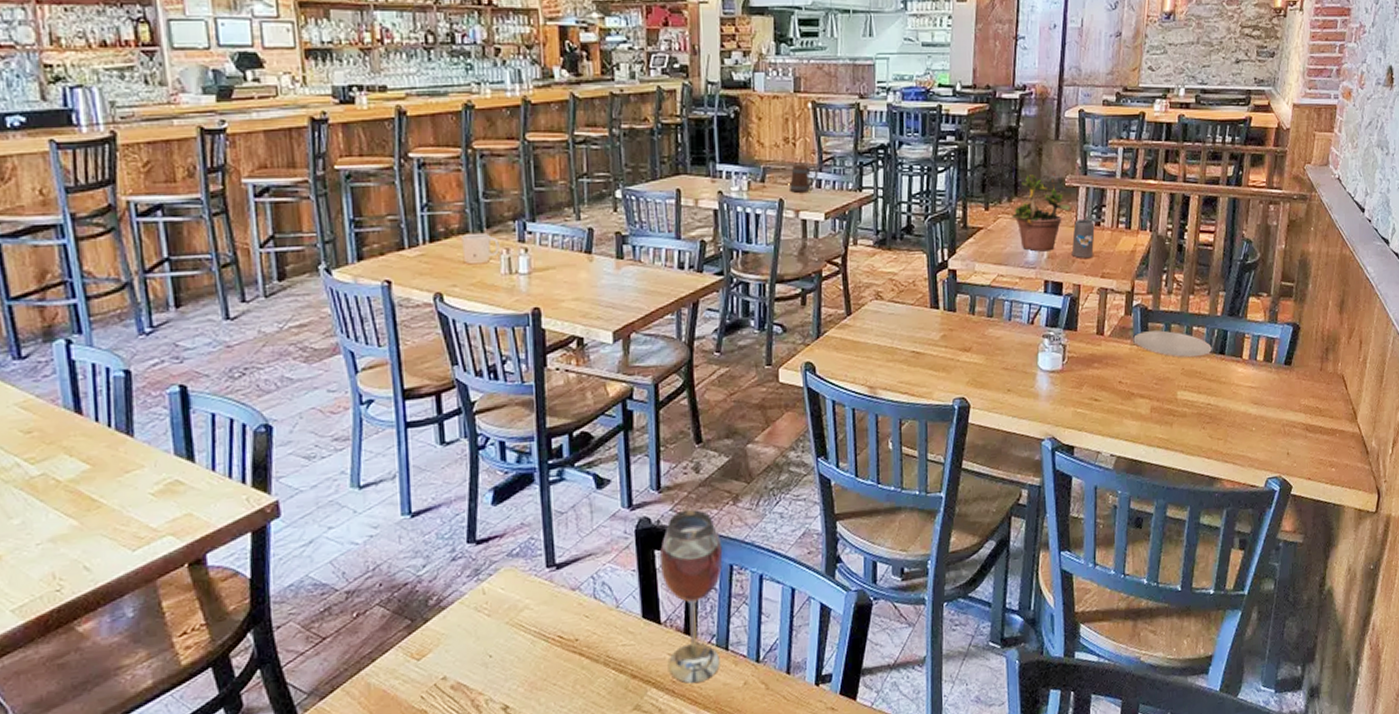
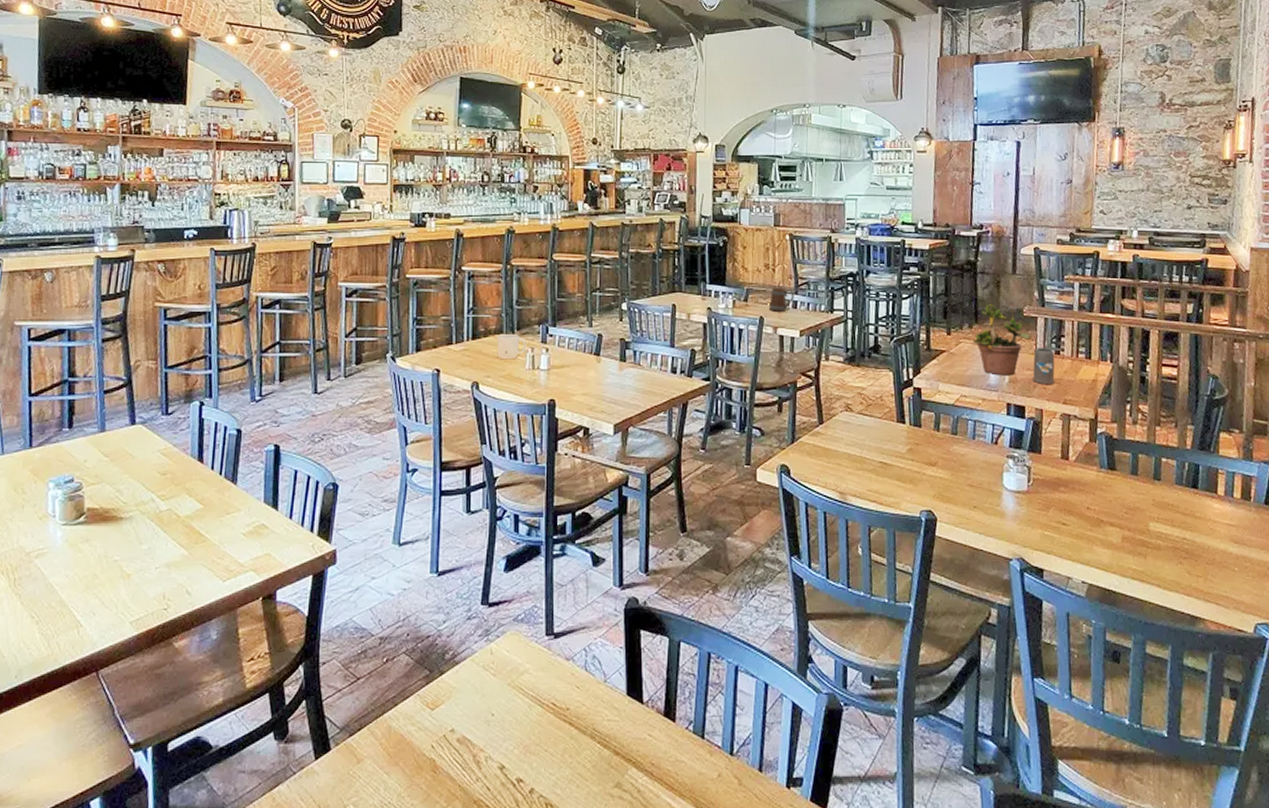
wineglass: present [659,509,723,684] -> none [644,594,702,767]
plate: present [1133,330,1212,359] -> none [1099,459,1184,489]

